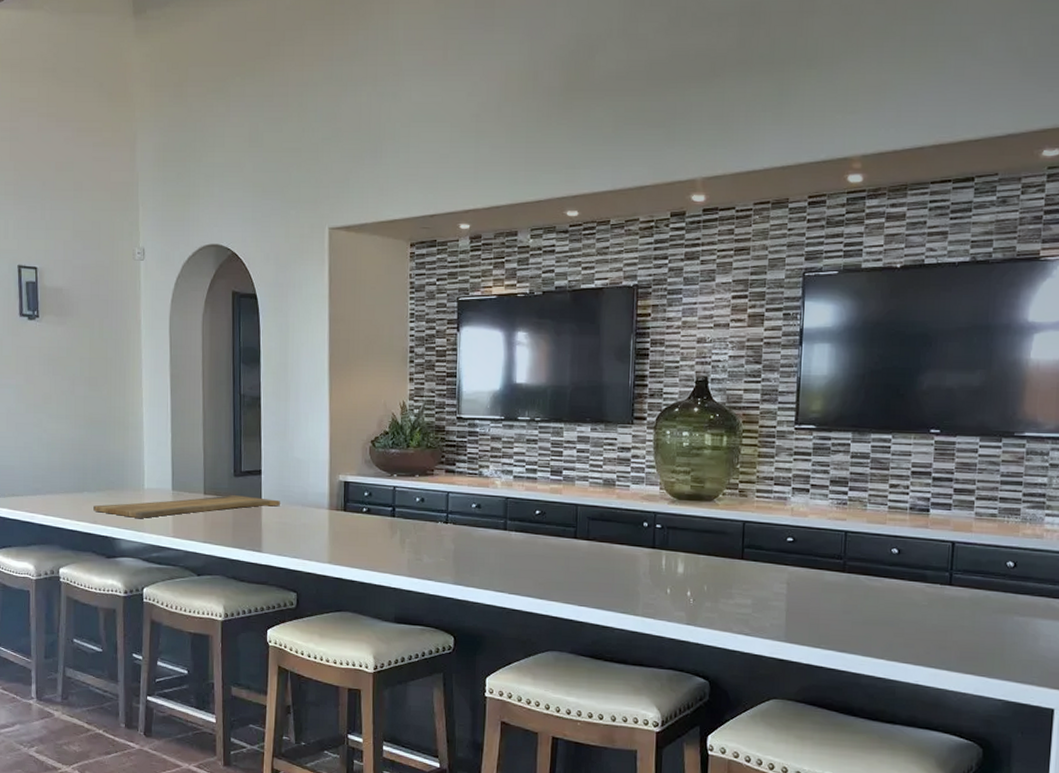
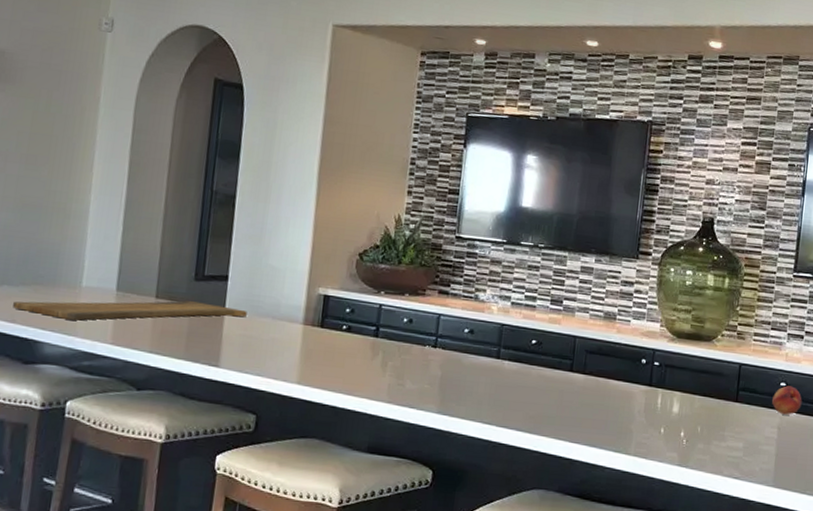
fruit: none [779,540,811,570] -> present [772,385,802,415]

